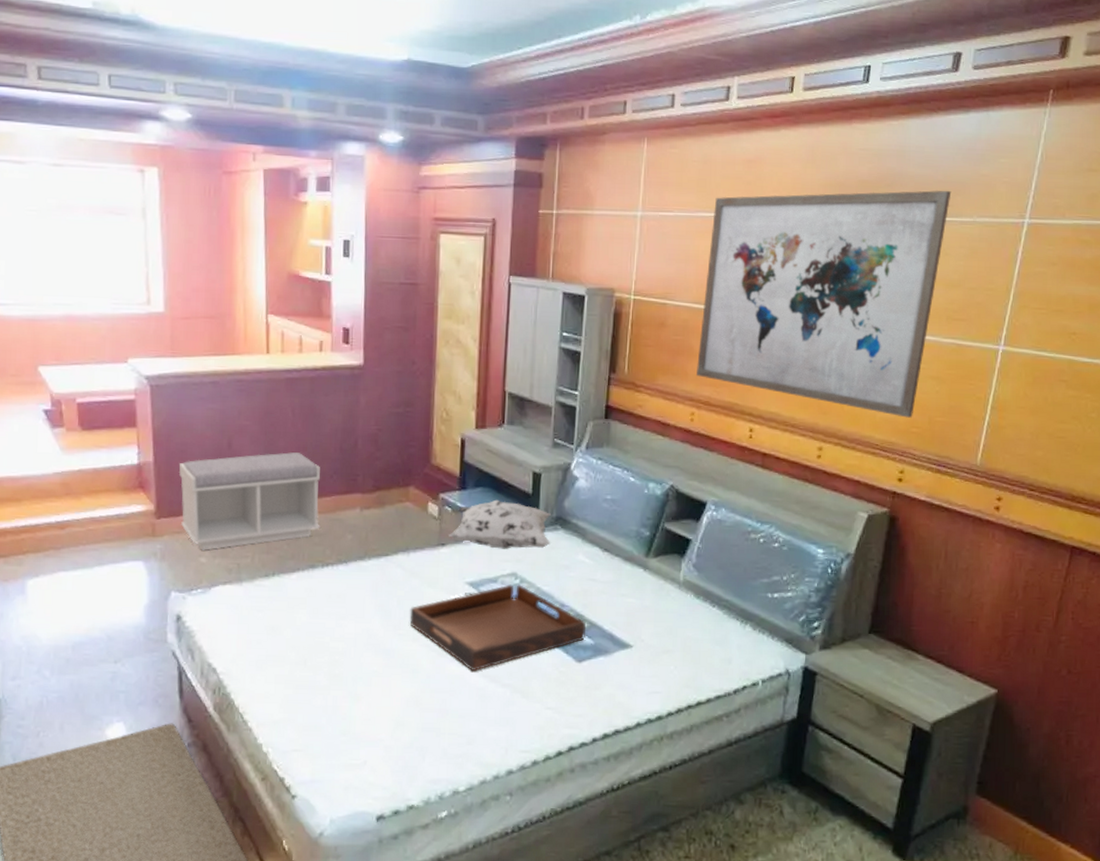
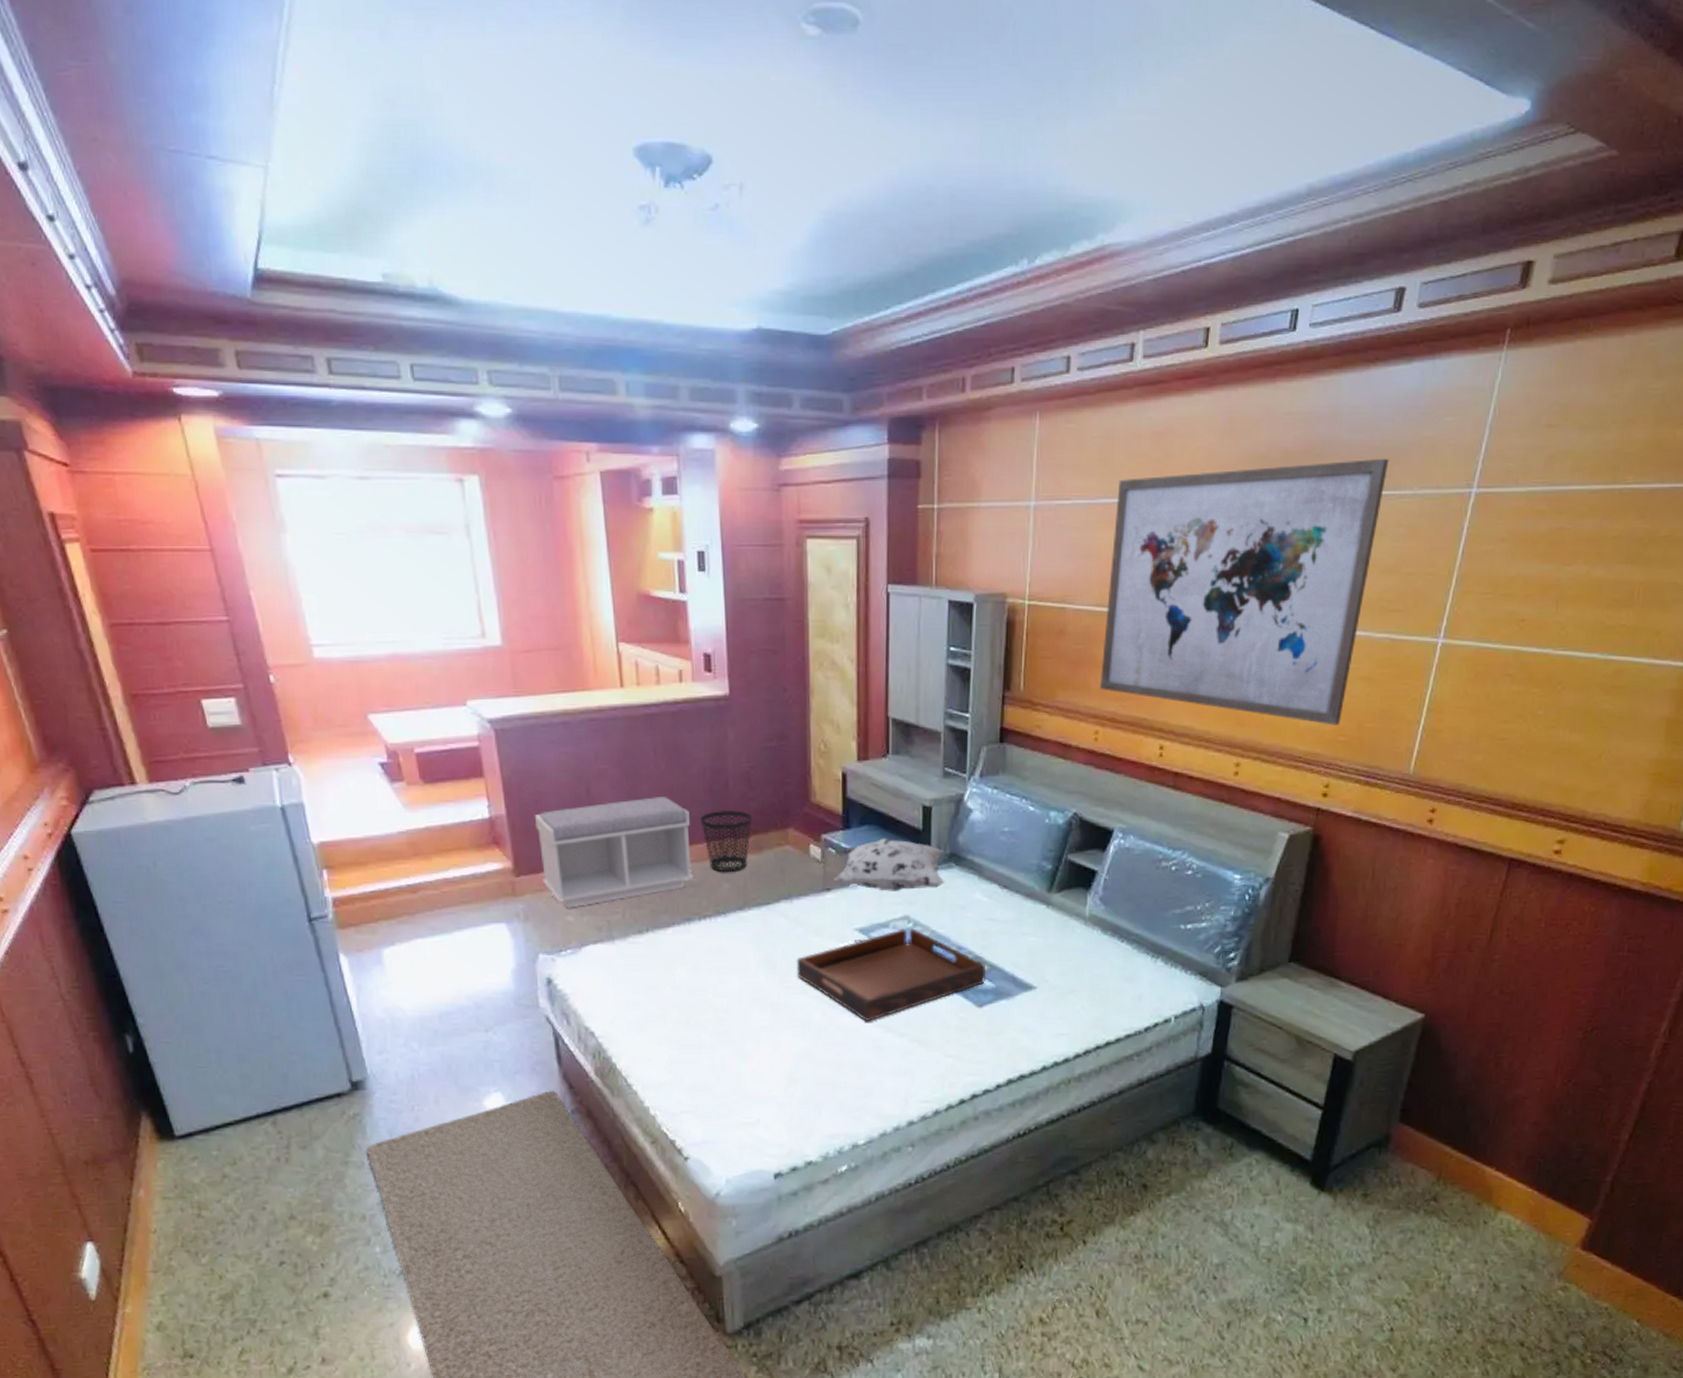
wastebasket: none [329,468,377,525] -> present [700,811,752,873]

